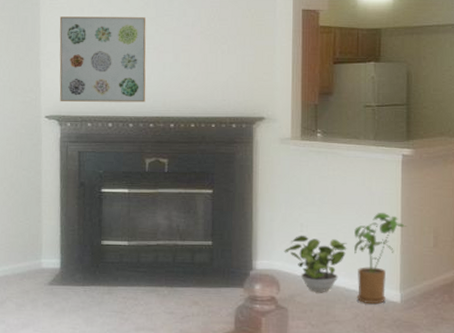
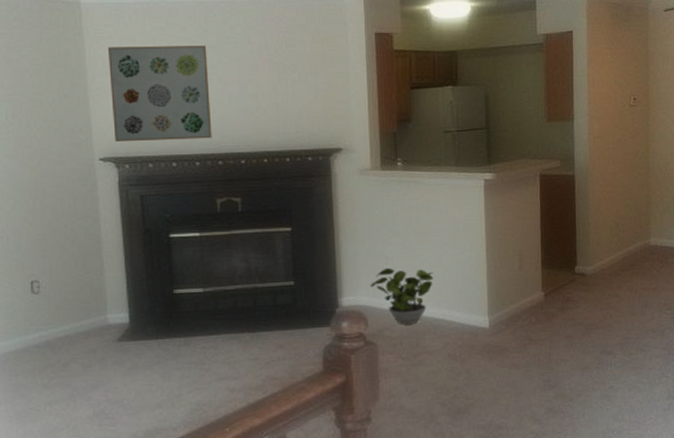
house plant: present [353,212,406,305] -> none [440,238,491,332]

